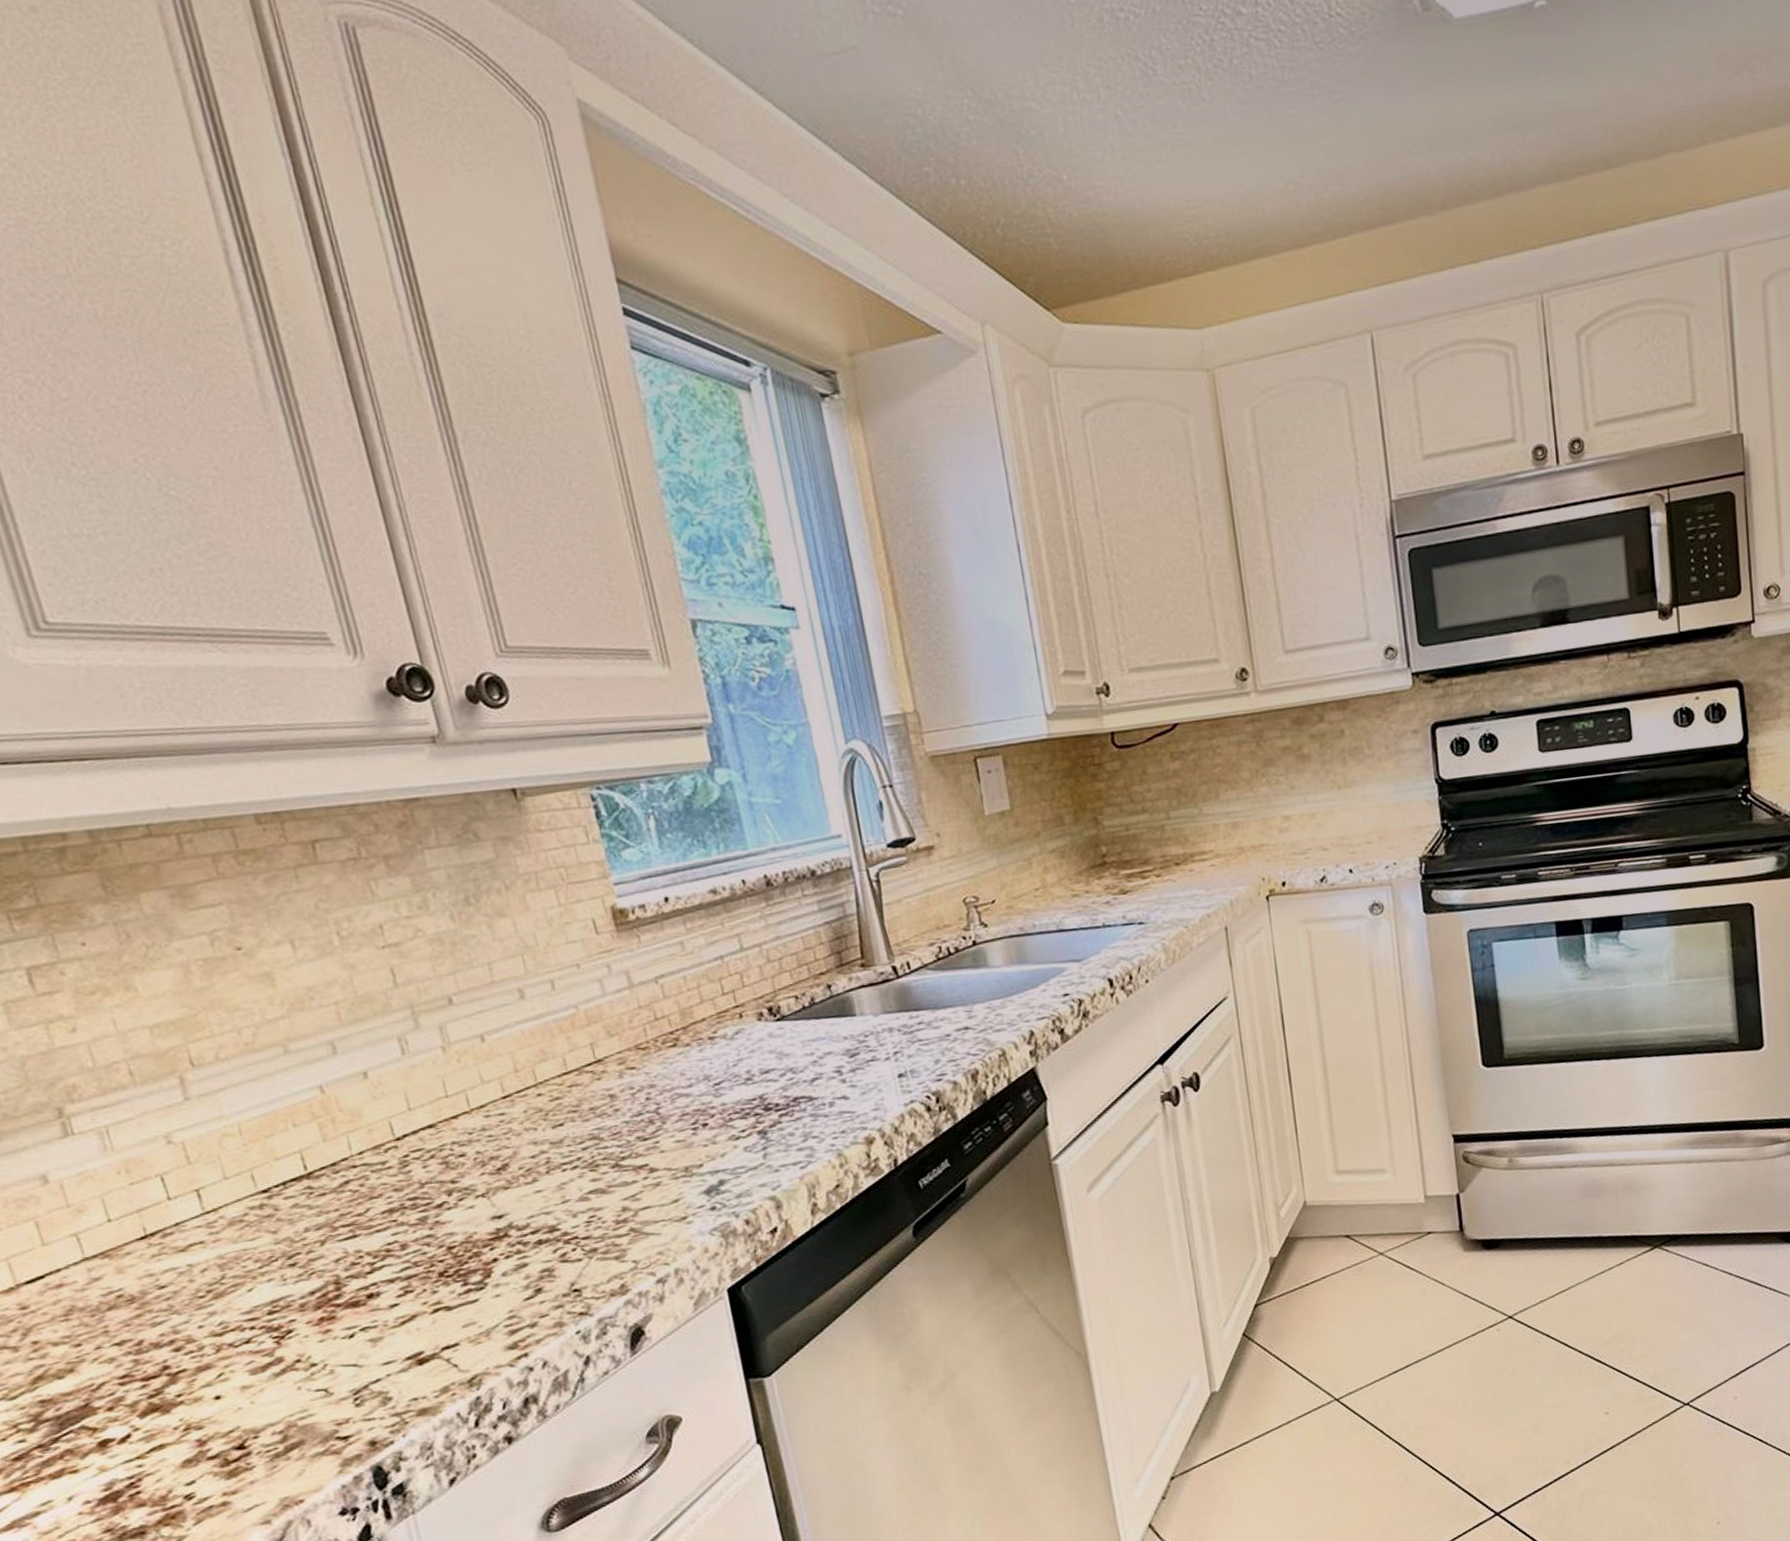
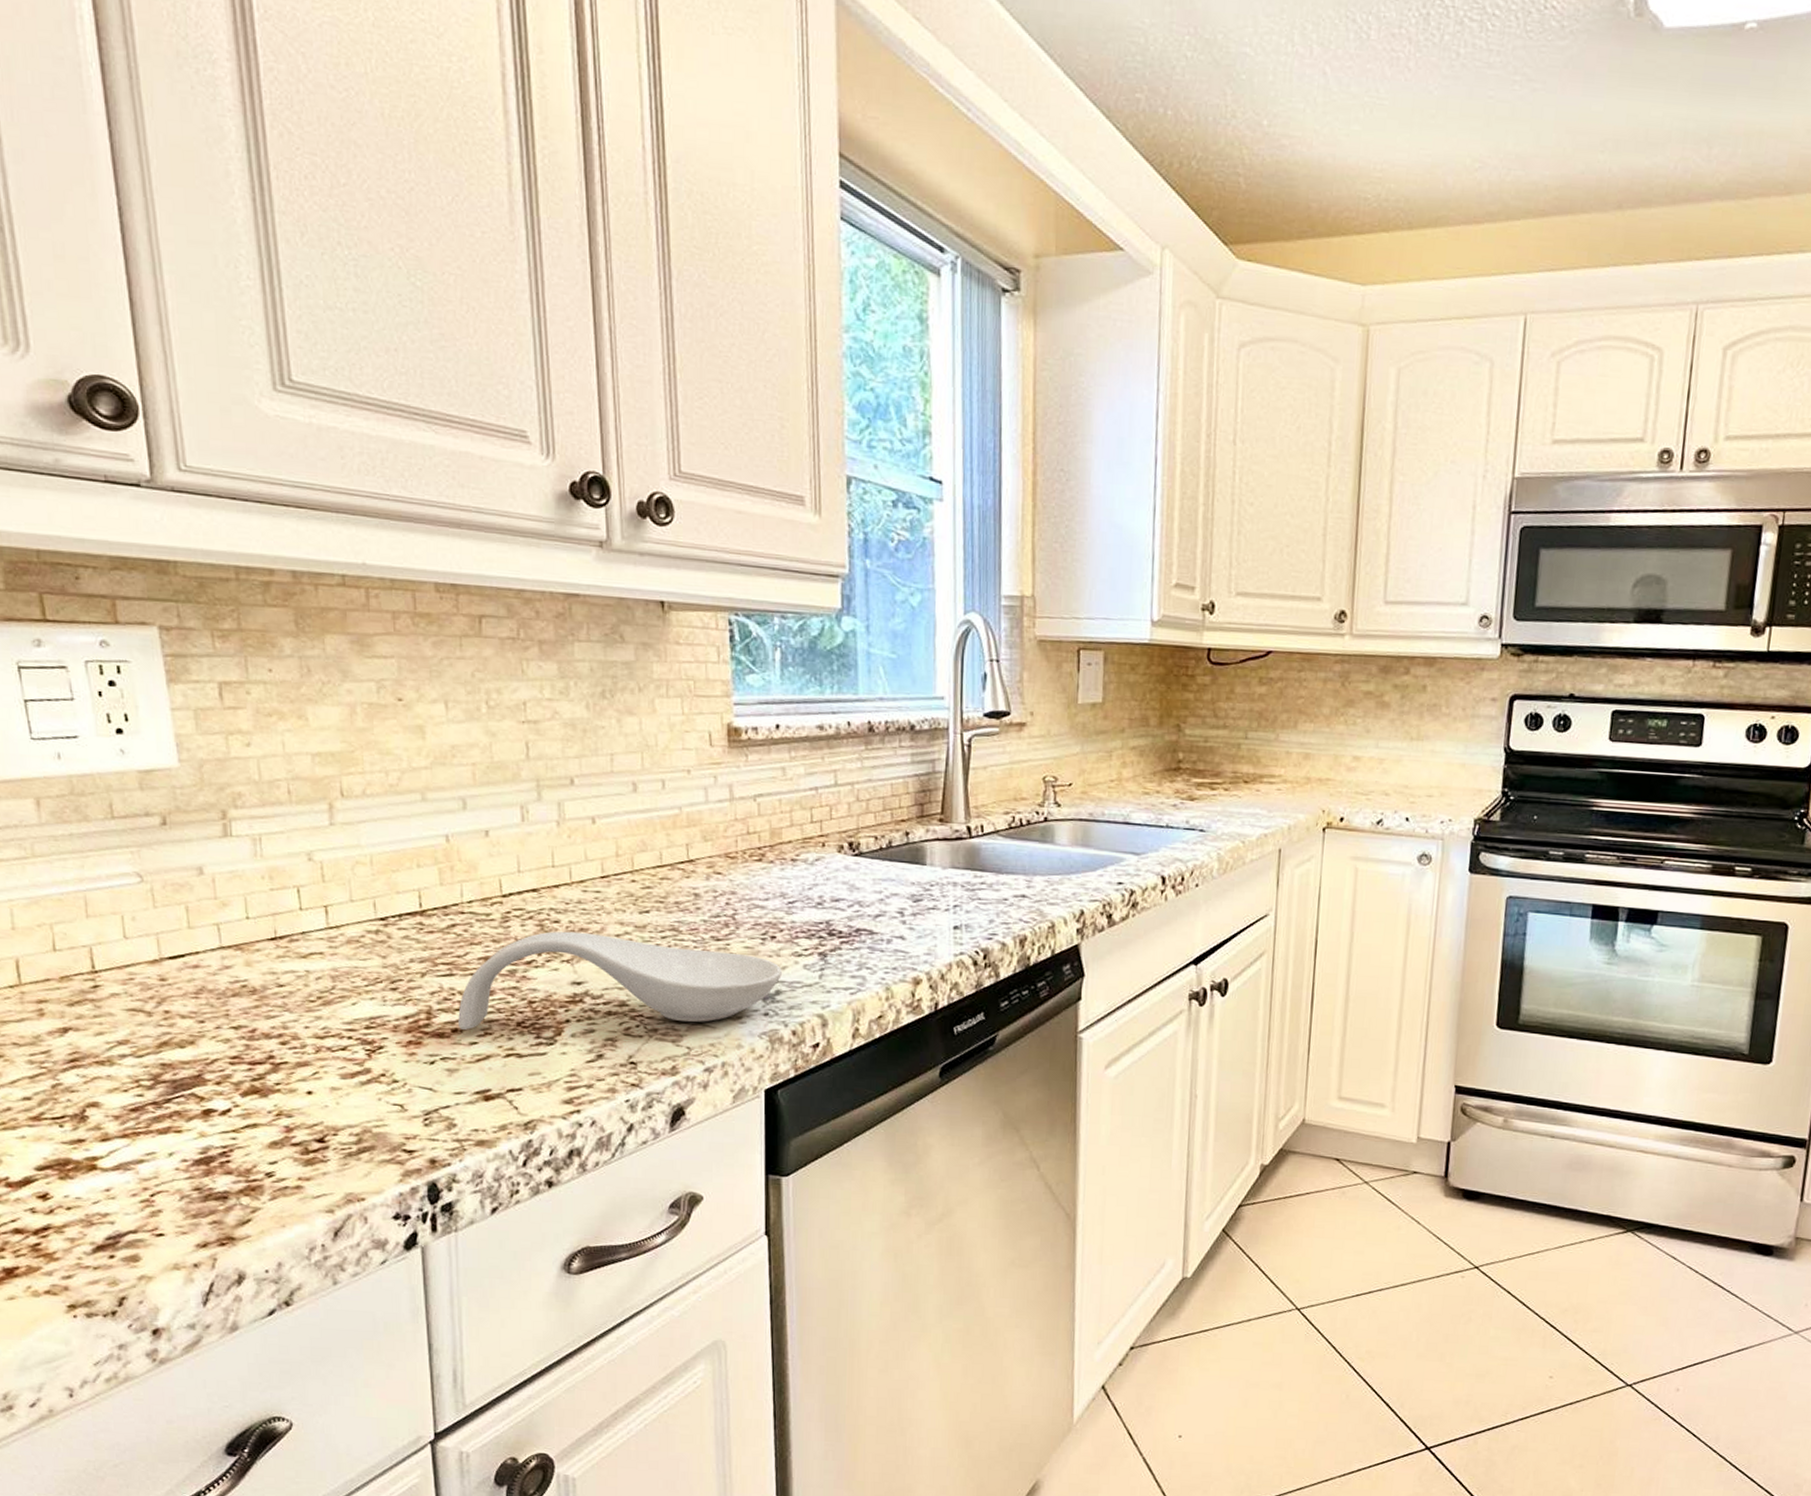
spoon rest: none [370,1149,722,1293] -> present [458,931,782,1030]

